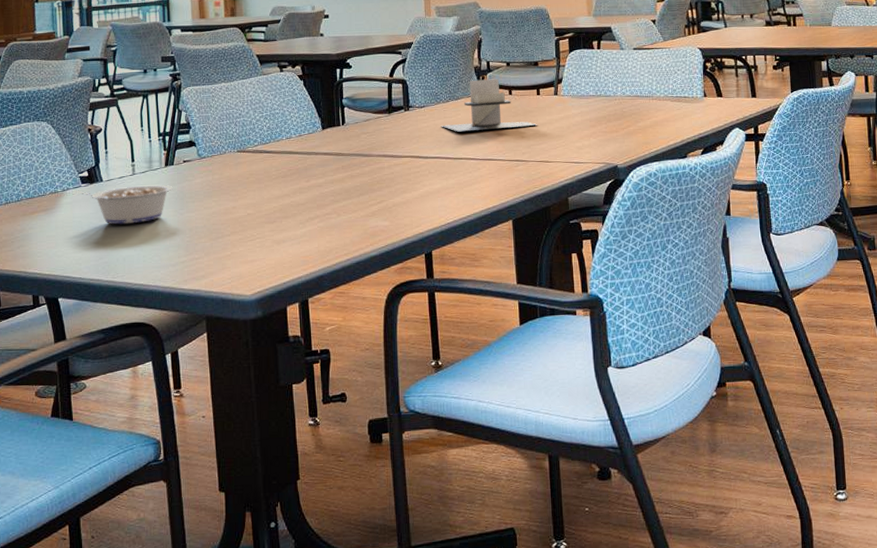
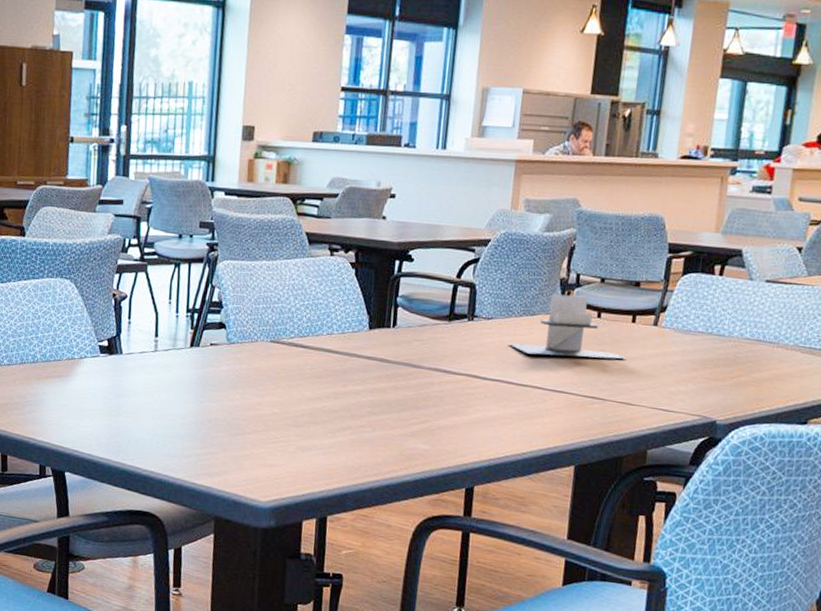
legume: present [74,184,173,225] -> none [91,359,196,405]

